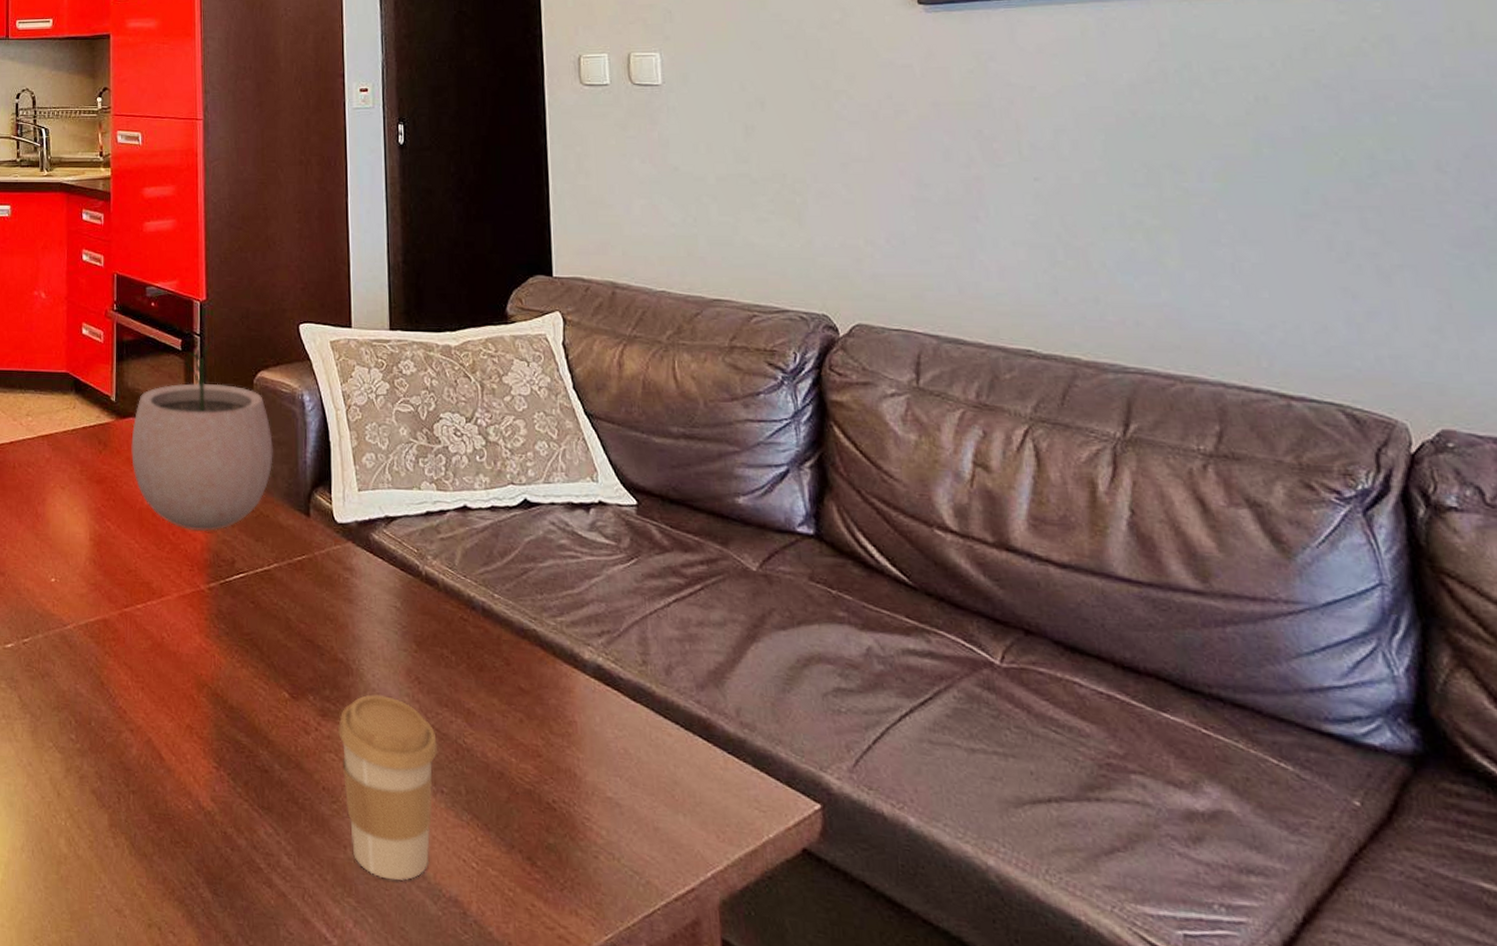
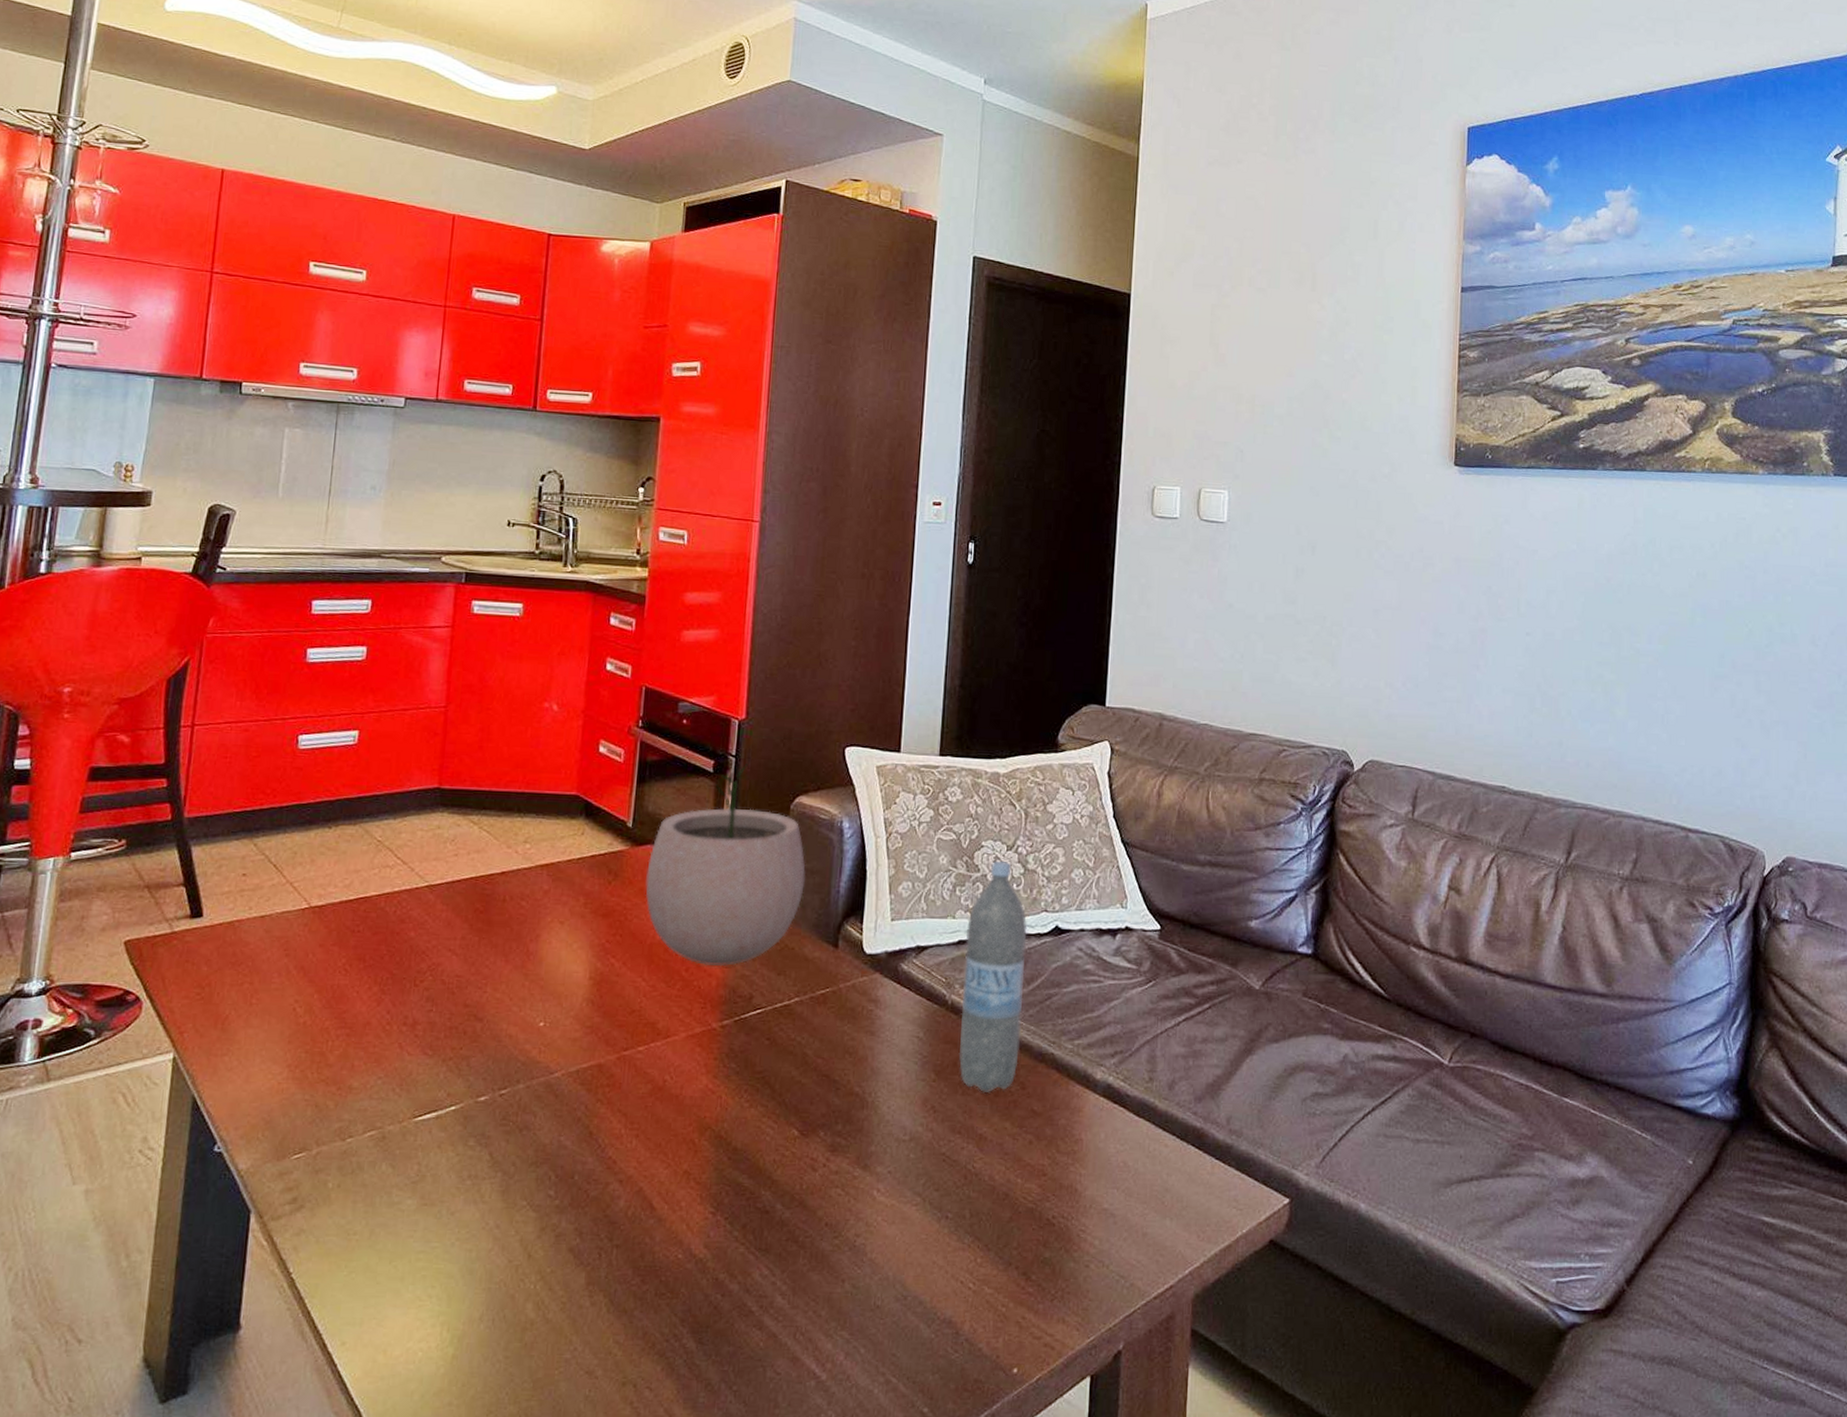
coffee cup: present [337,694,439,881] -> none [846,1126,947,1309]
water bottle: none [433,433,500,667] -> present [958,861,1028,1092]

